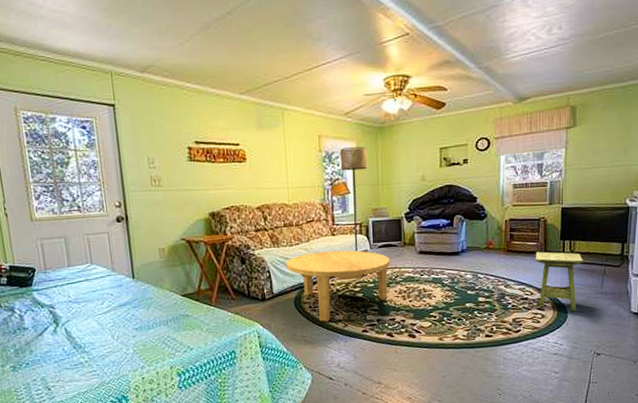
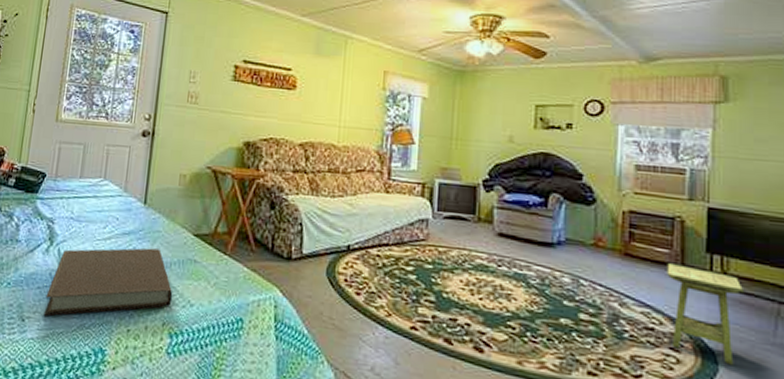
notebook: none [64,312,175,382] -> present [43,248,173,316]
coffee table: present [286,250,390,322] -> none [323,209,457,305]
floor lamp: present [340,146,367,277] -> none [406,89,442,254]

